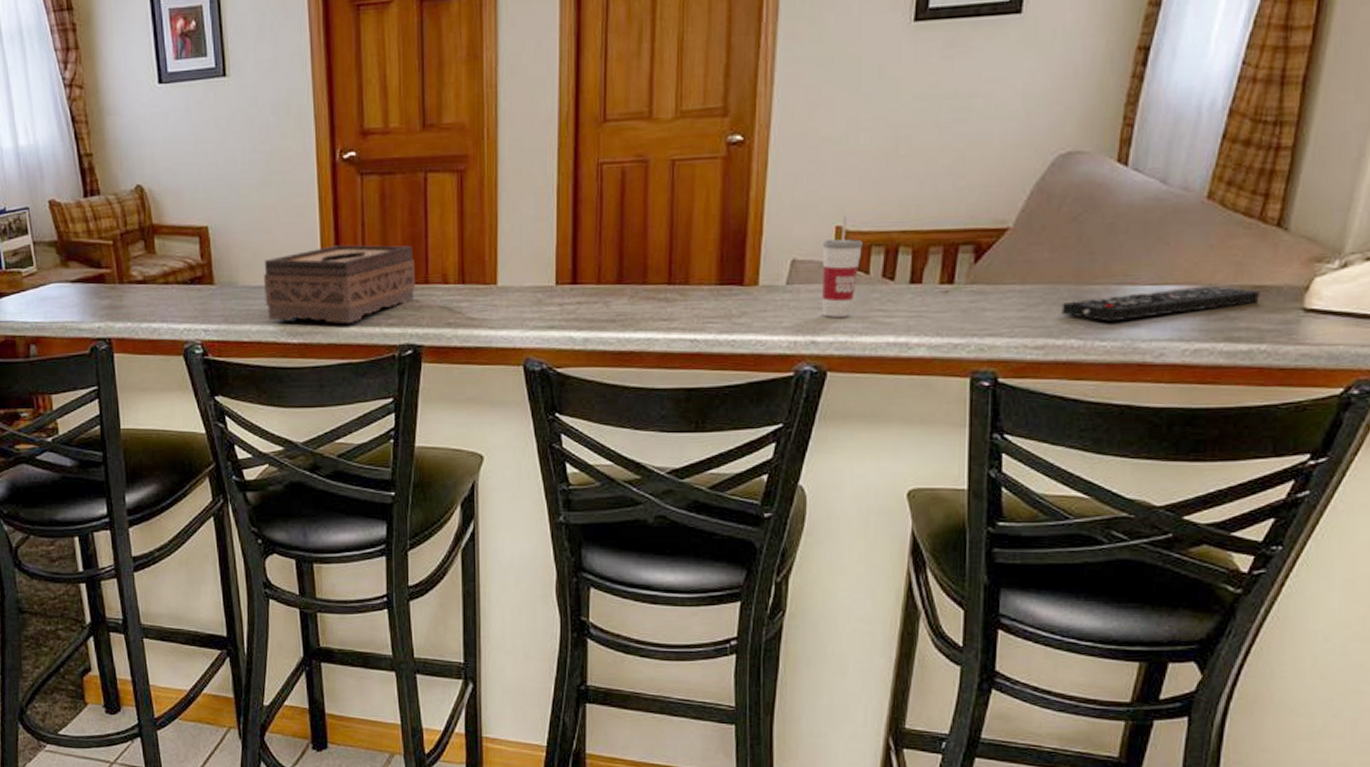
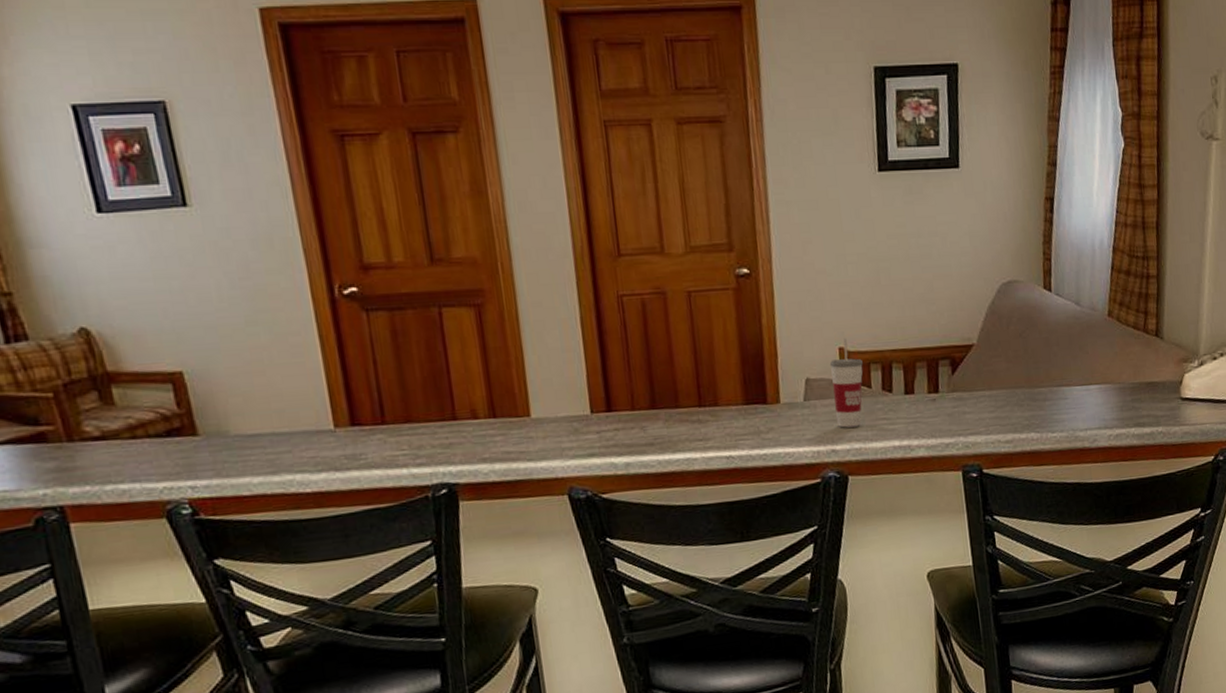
tissue box: present [263,245,416,323] -> none [259,382,443,470]
remote control: present [1061,285,1260,322] -> none [1021,383,1153,417]

